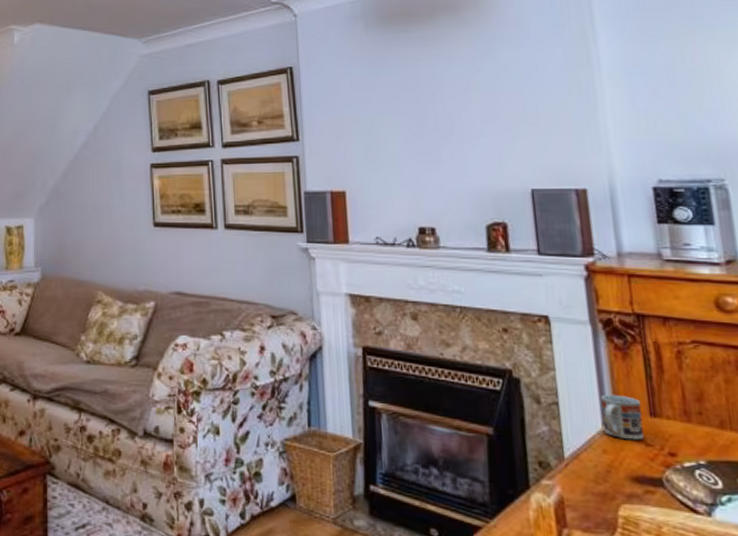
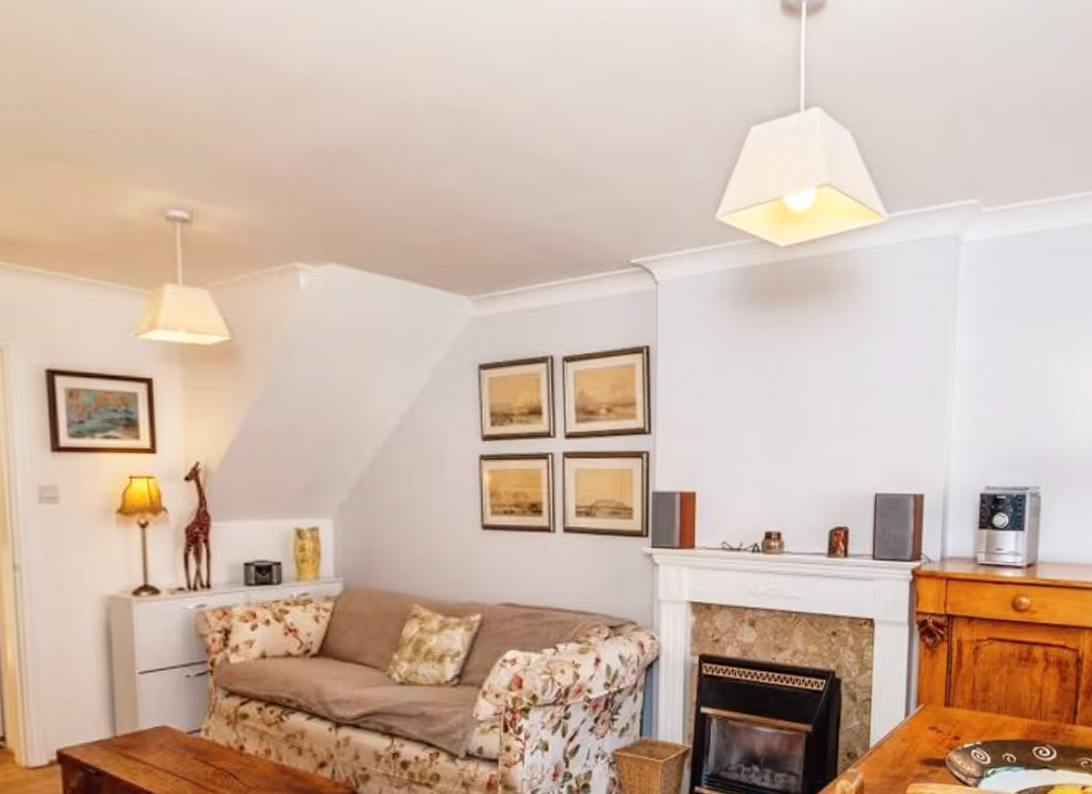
cup: present [601,394,644,441] -> none [906,688,939,728]

